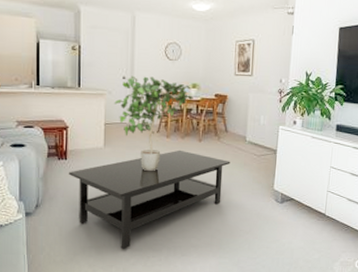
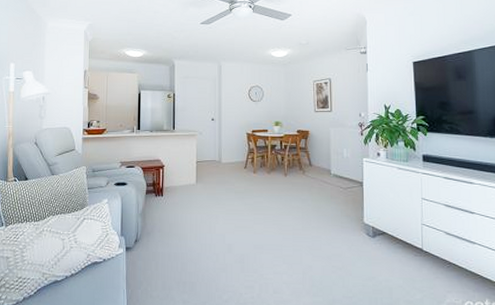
coffee table: present [69,149,231,250] -> none [165,184,317,286]
potted plant: present [114,75,193,171] -> none [205,117,277,205]

